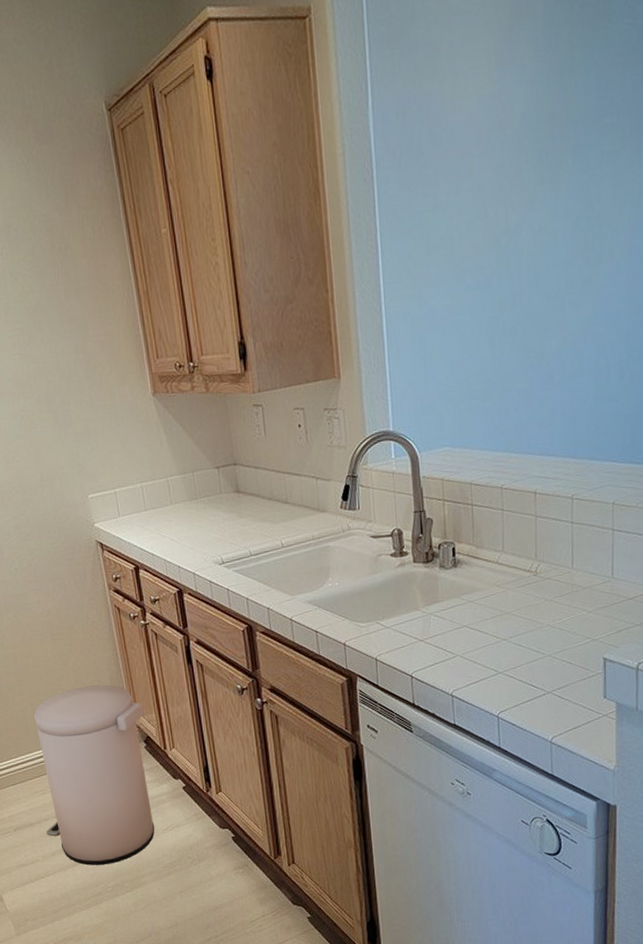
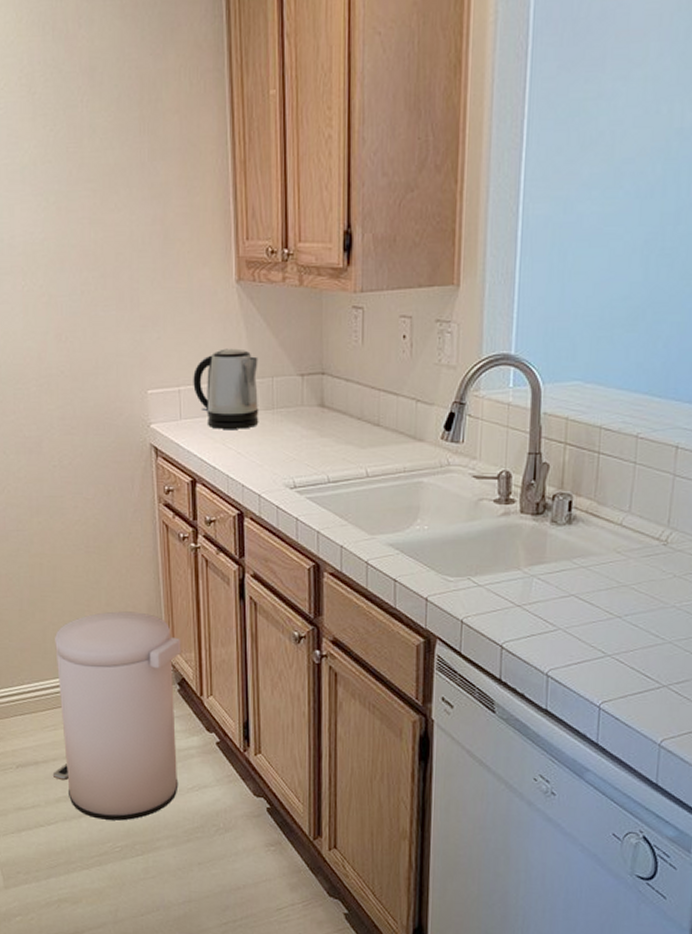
kettle: none [125,451,186,522] -> present [193,348,259,429]

